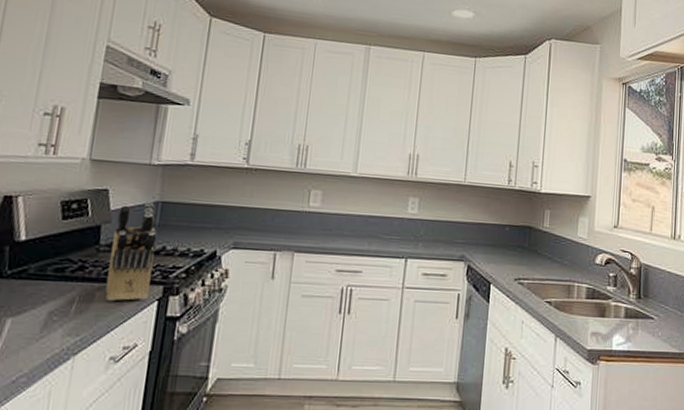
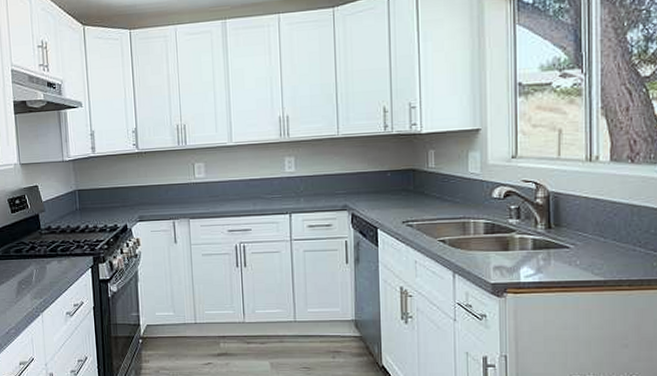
knife block: present [105,200,157,302] -> none [49,190,83,271]

